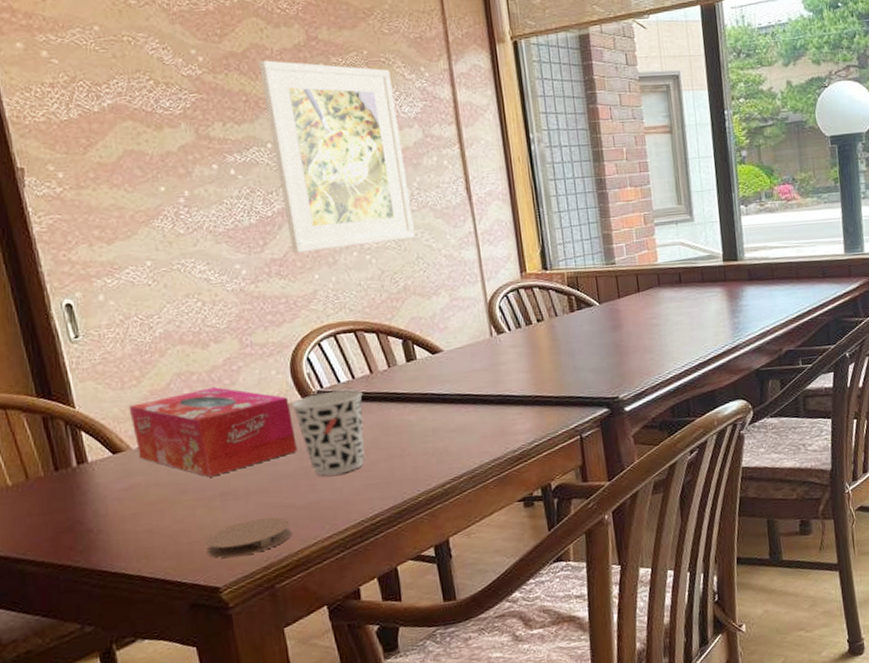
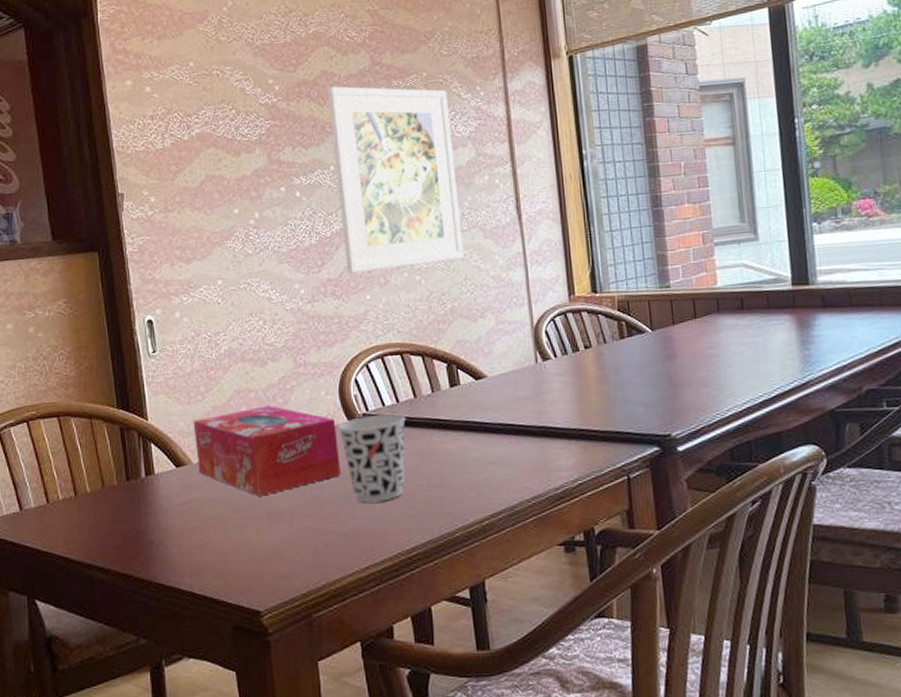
coaster: present [205,517,292,558] -> none [251,542,331,582]

